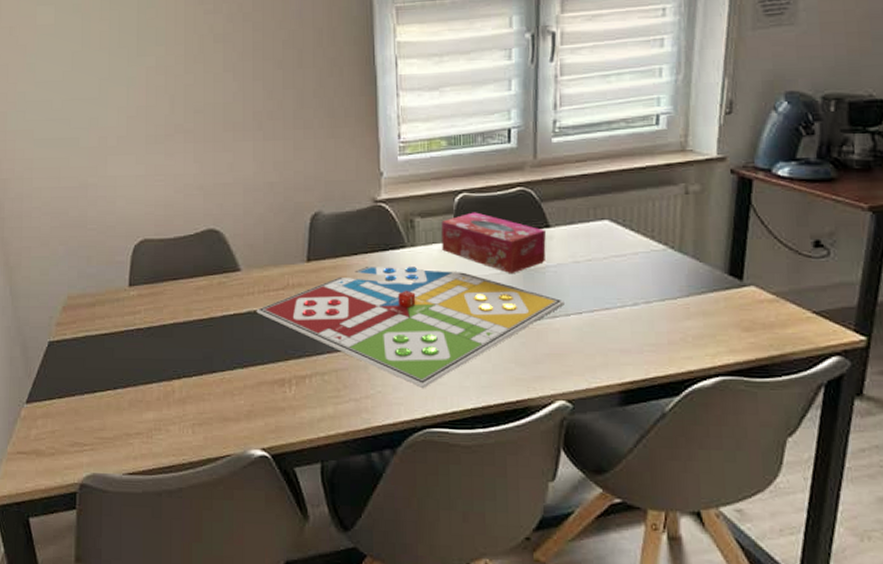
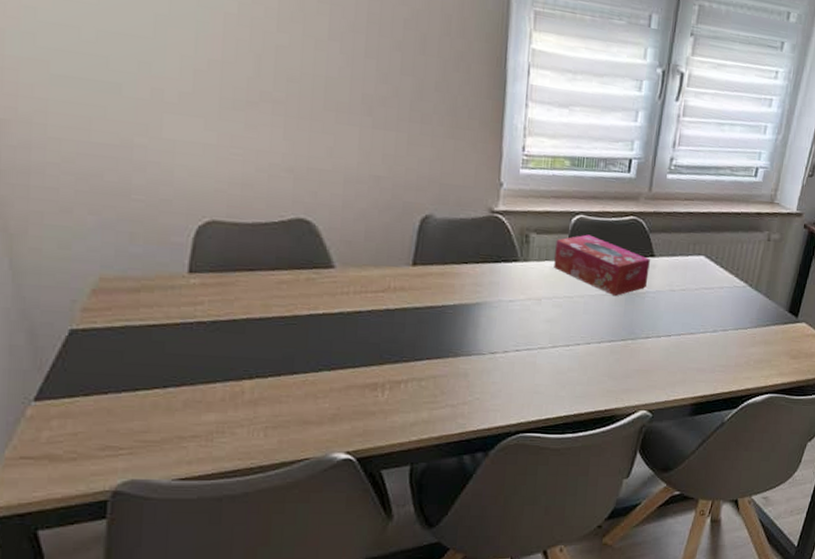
gameboard: present [256,267,564,388] -> none [350,276,658,396]

